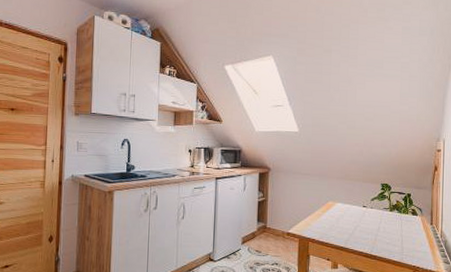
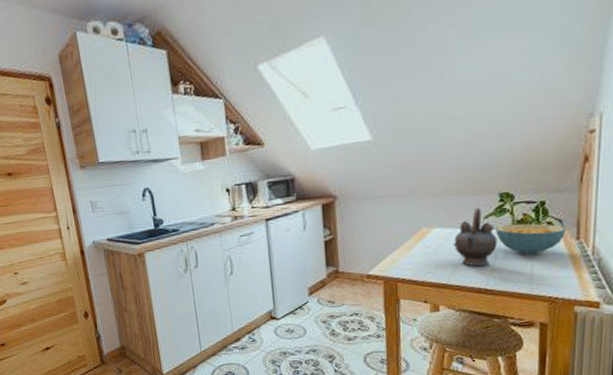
teapot: none [349,192,380,236] -> present [452,207,498,267]
cereal bowl: none [378,207,424,232] -> present [495,223,566,255]

